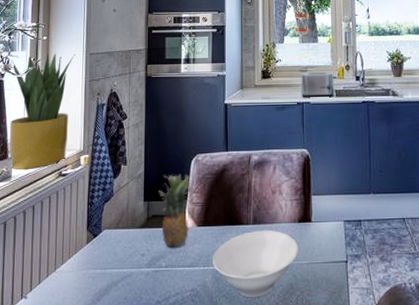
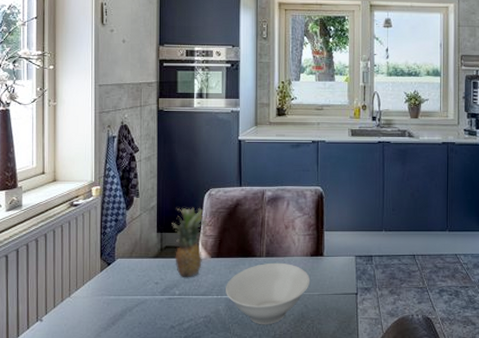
planter: present [9,54,75,169] -> none [16,84,83,199]
toaster: present [301,72,337,98] -> none [316,111,353,137]

